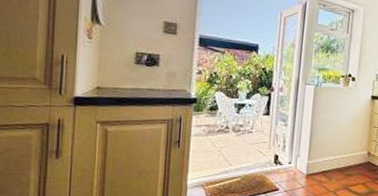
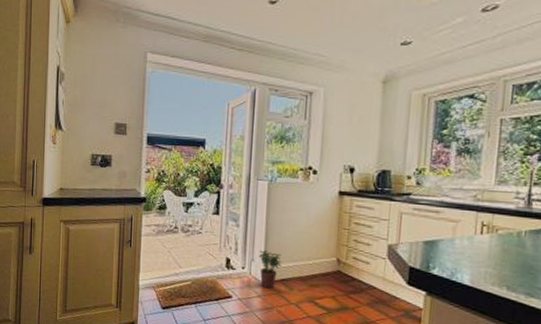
potted plant: none [304,147,324,180] -> present [259,250,282,289]

